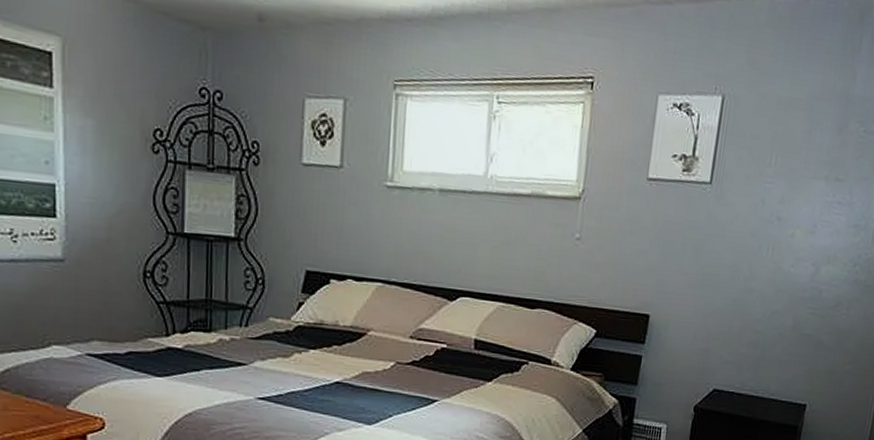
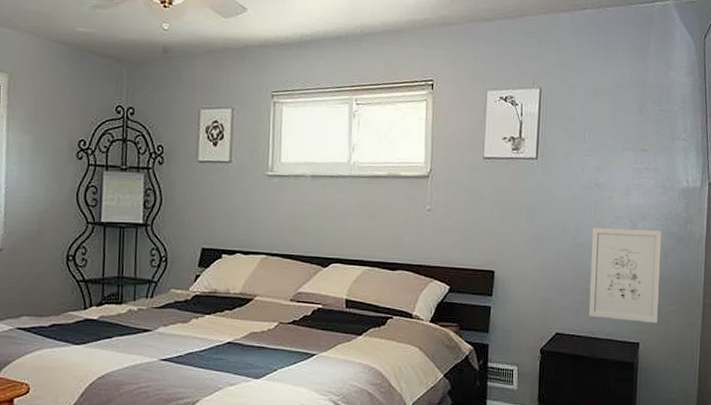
wall art: none [752,270,848,384] -> present [588,227,662,324]

